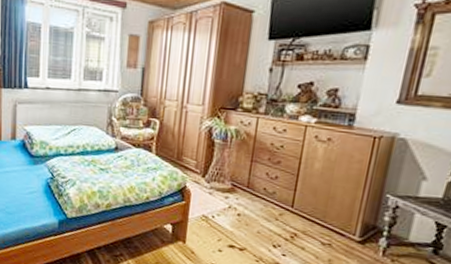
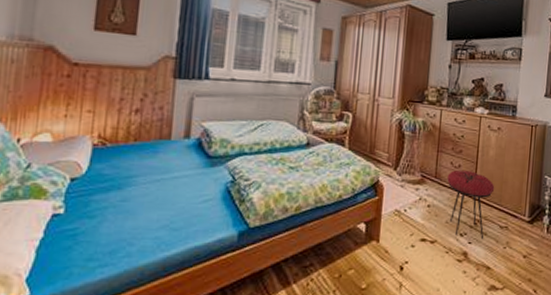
stool: none [261,181,319,254] -> present [447,169,495,240]

